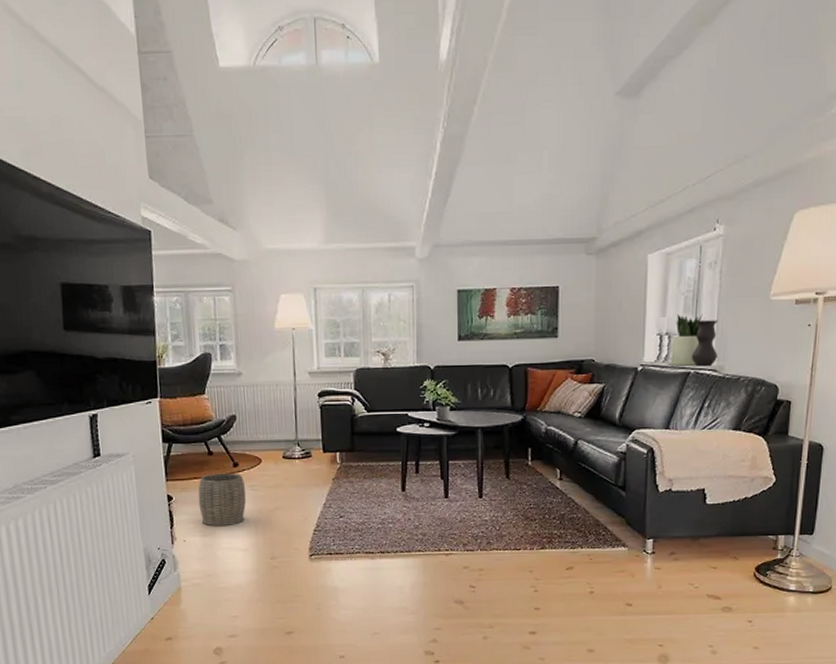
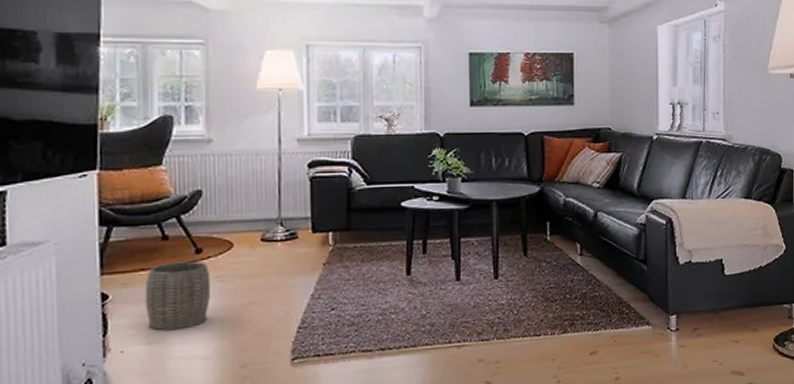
planter: present [668,313,705,367] -> none [681,84,713,136]
vase: present [691,320,718,367] -> none [702,91,726,136]

